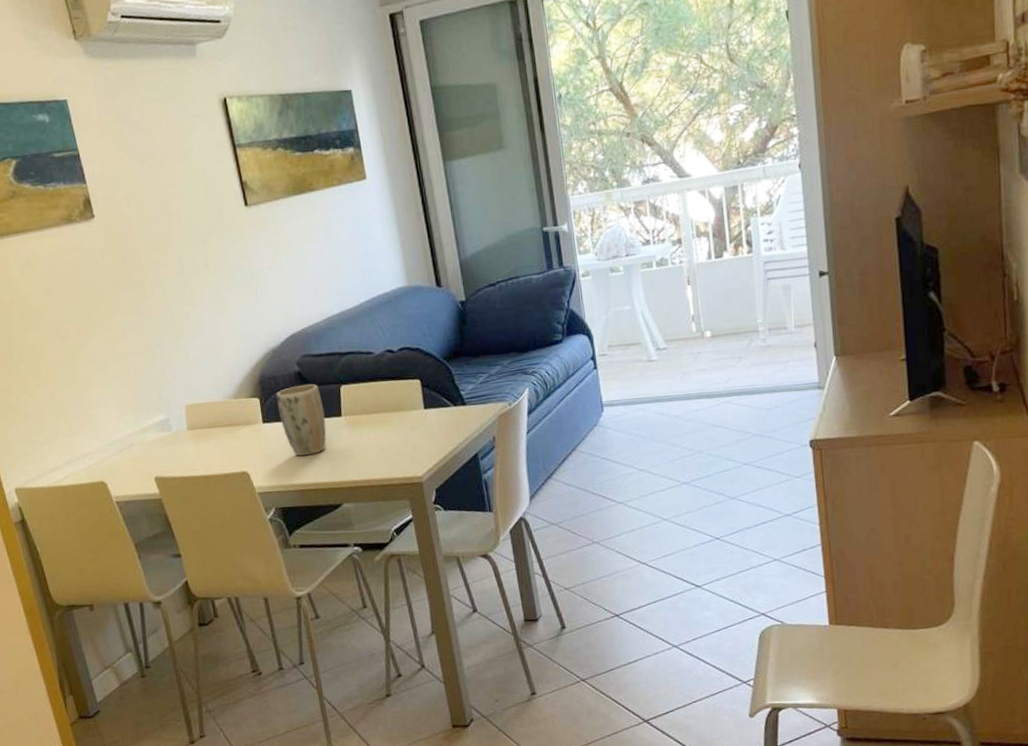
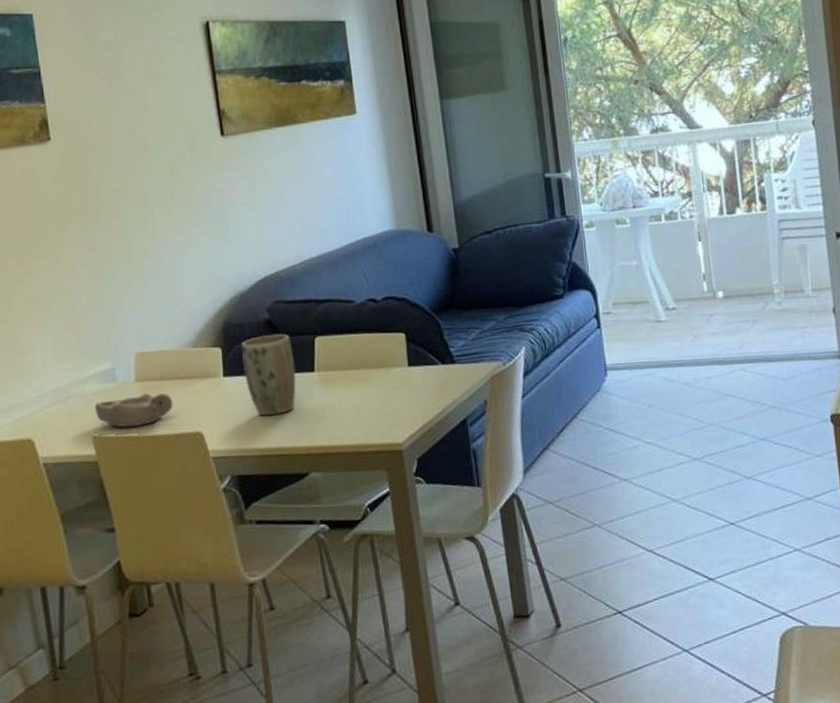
bowl: none [154,439,221,470] -> present [94,393,173,428]

